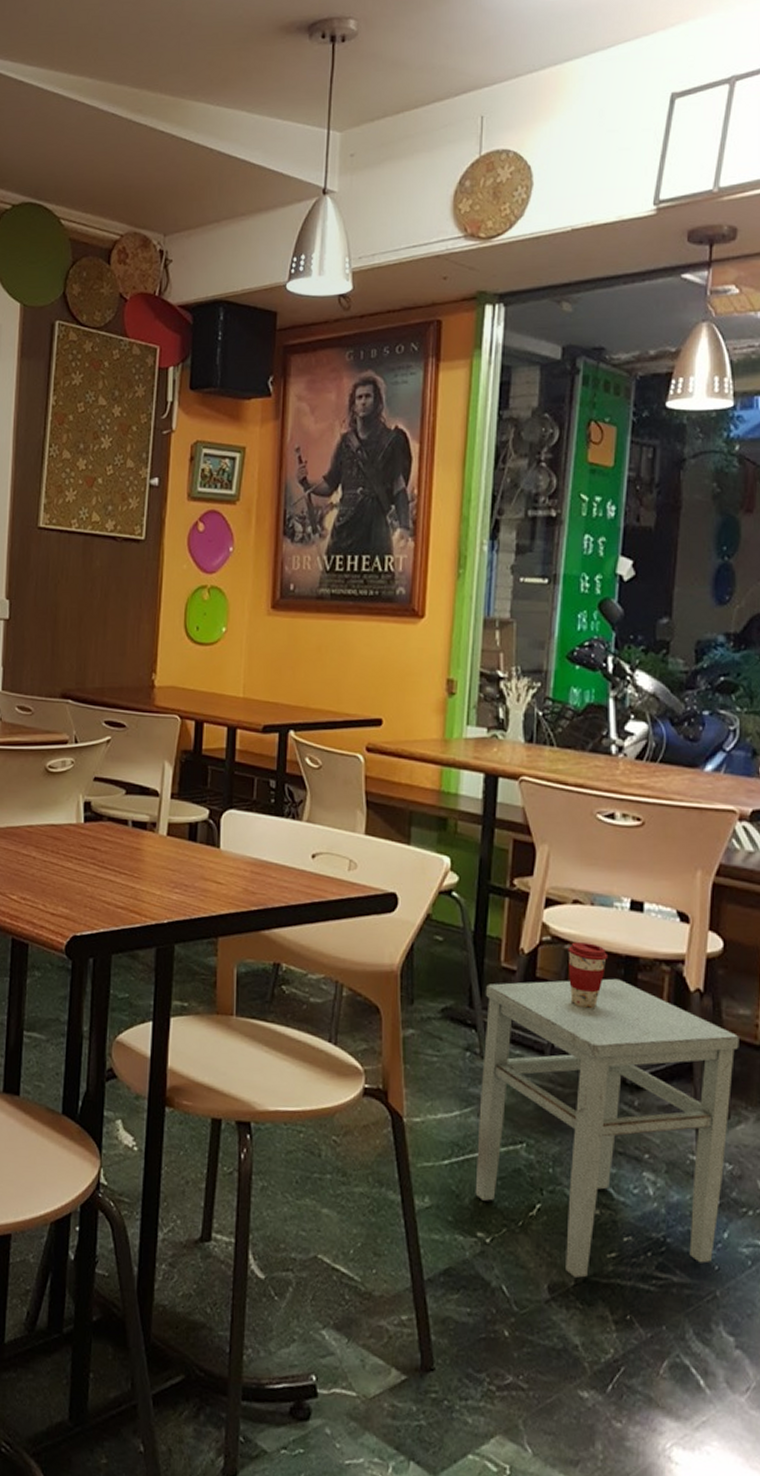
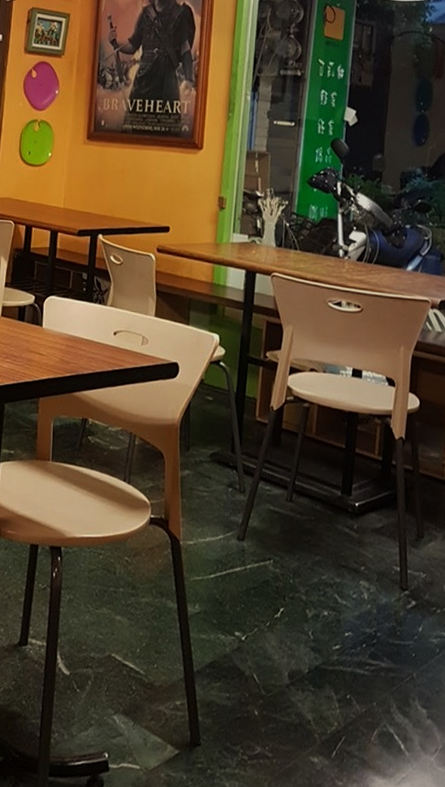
stool: present [475,978,739,1278] -> none [234,429,431,666]
coffee cup: present [567,942,609,1009] -> none [306,401,336,454]

